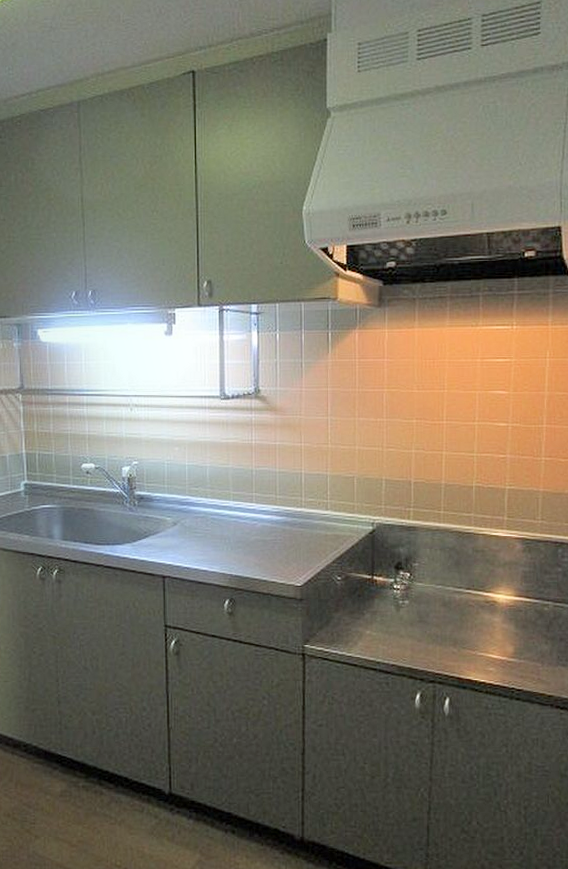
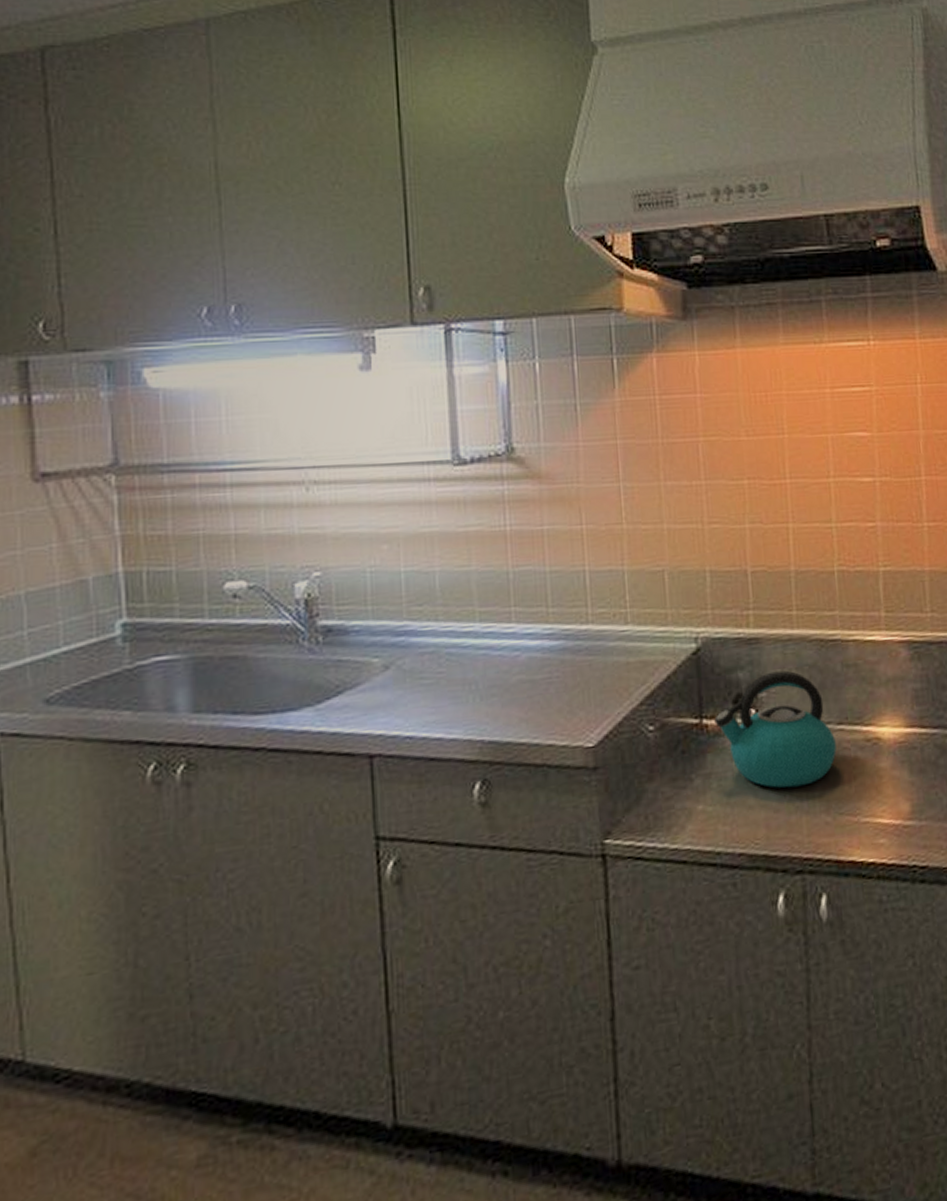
kettle: none [381,550,464,627] -> present [714,670,837,788]

